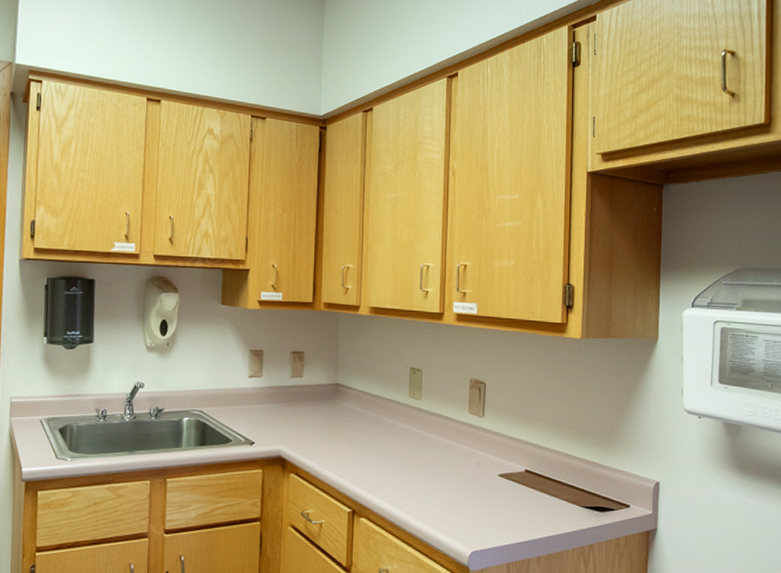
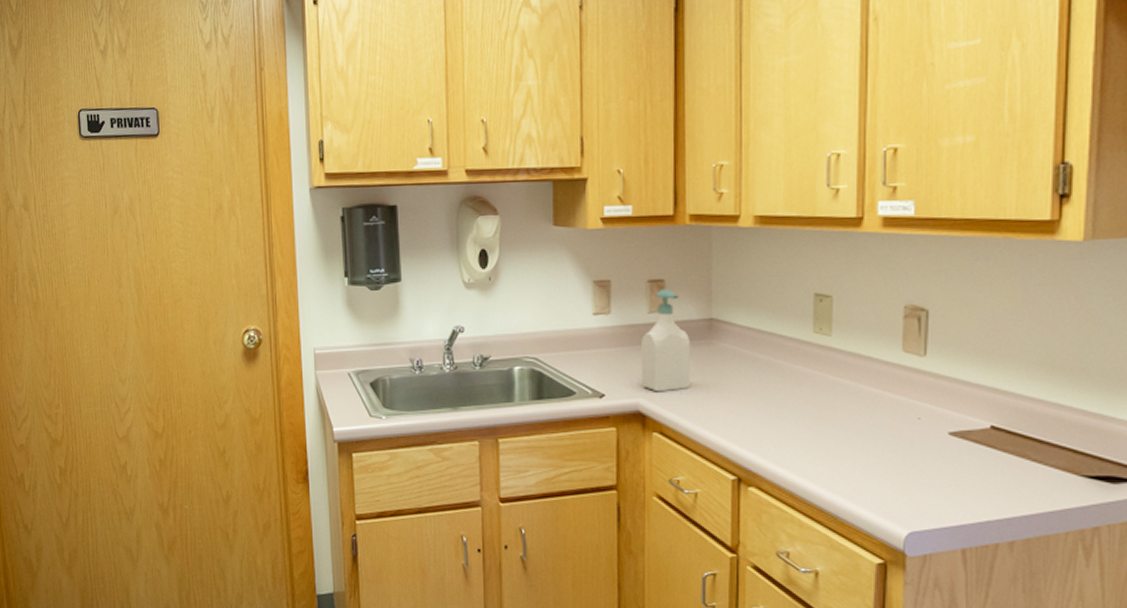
soap bottle: none [282,359,322,441] -> present [640,289,691,392]

